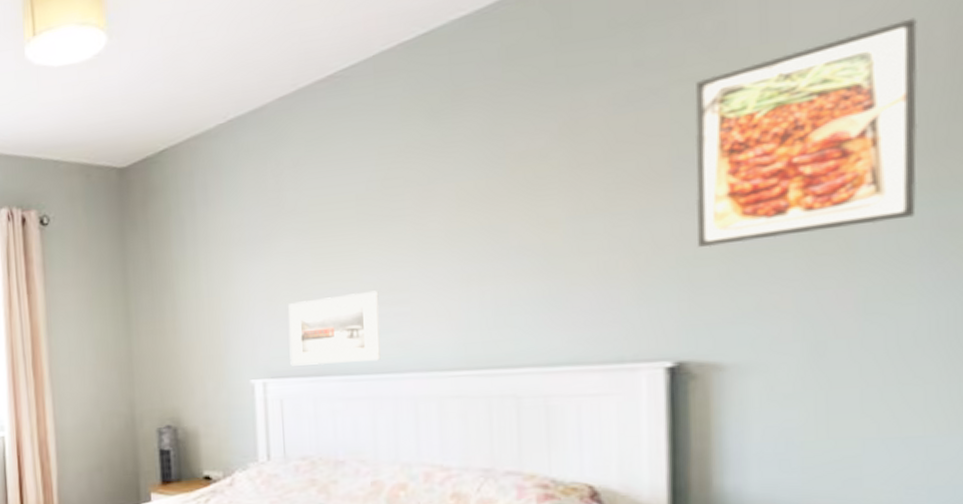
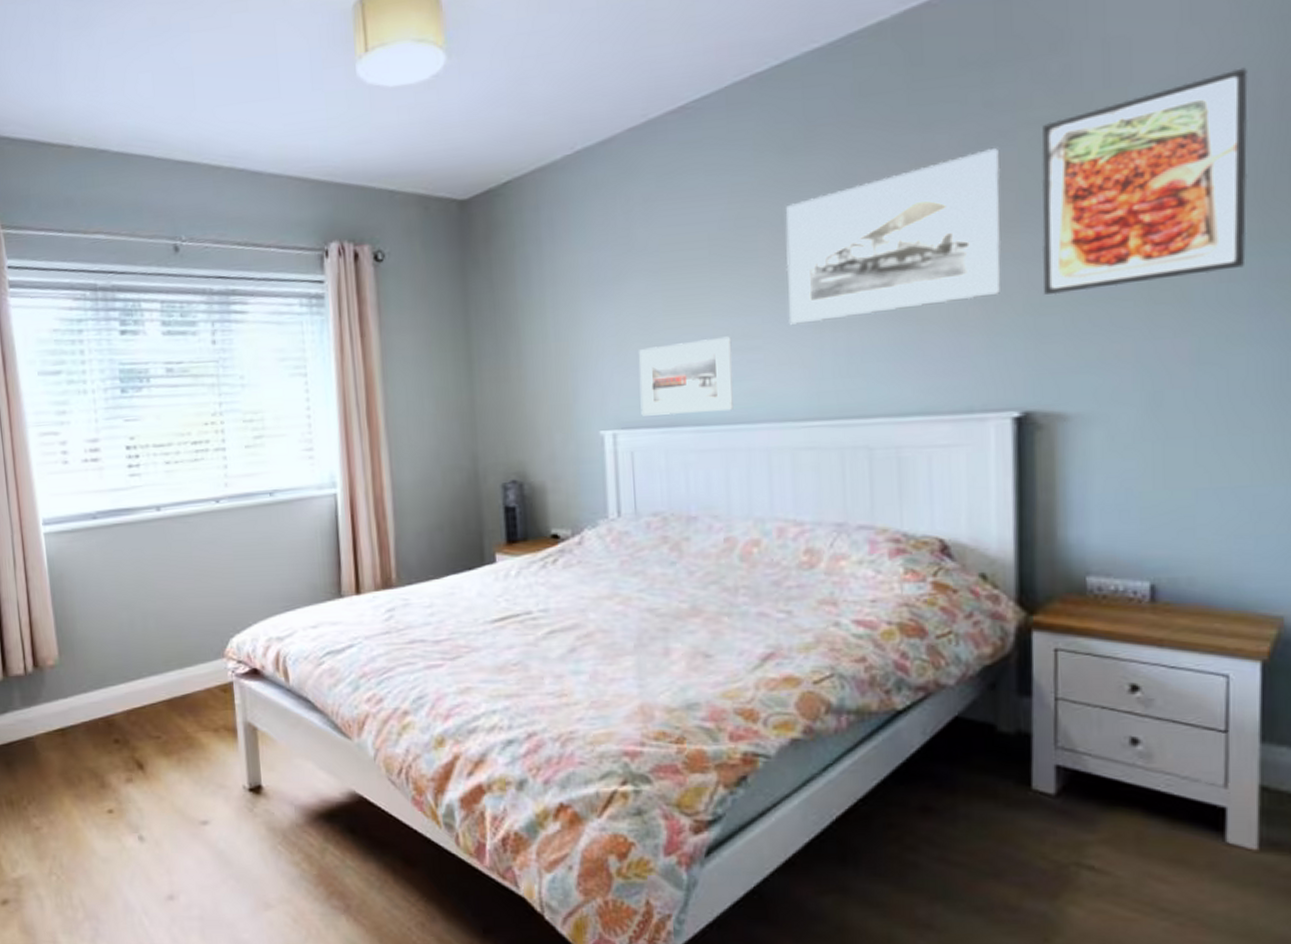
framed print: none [432,106,653,279] -> present [785,148,1002,325]

